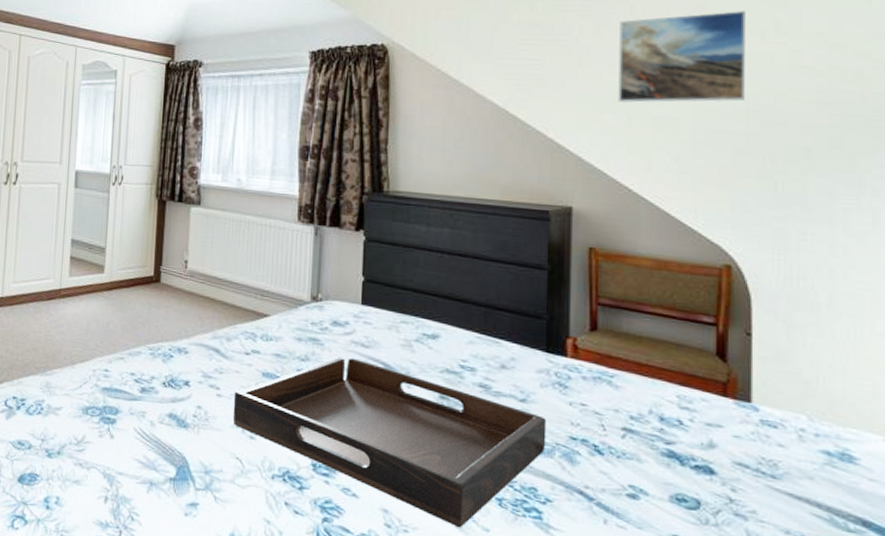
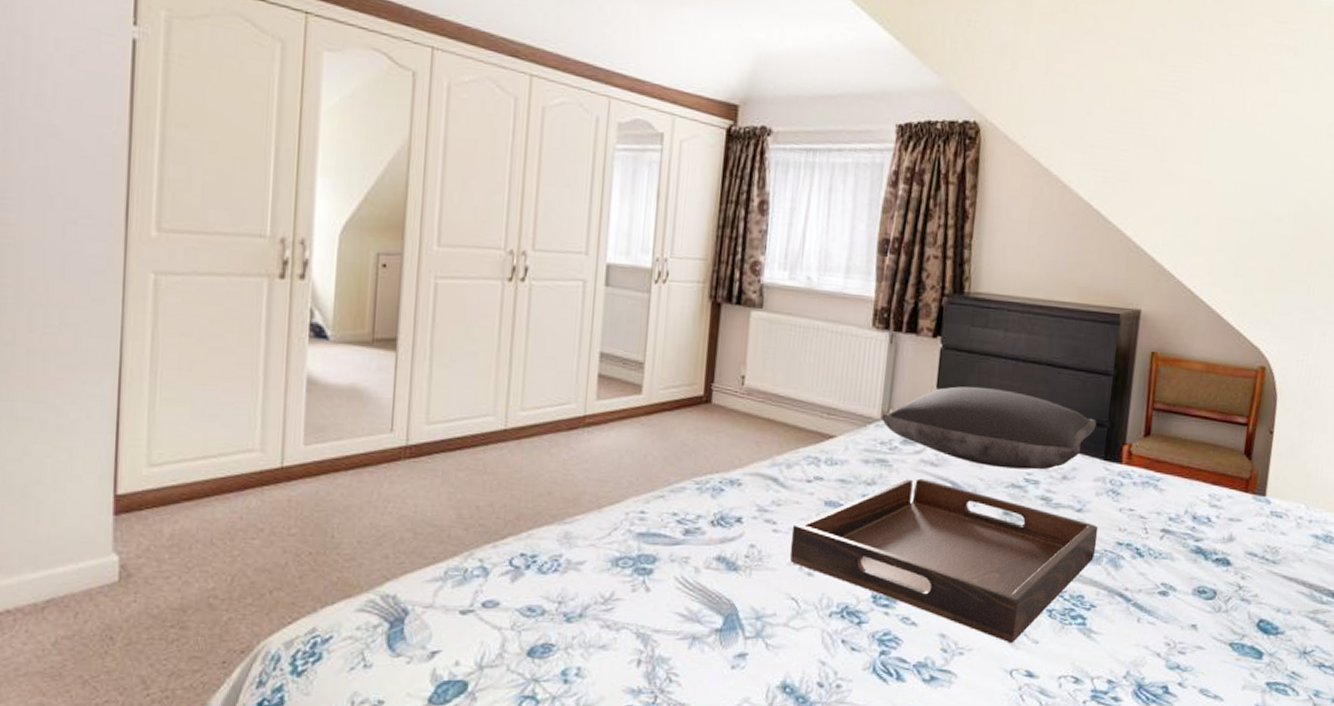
pillow: none [310,275,534,358] -> present [880,386,1097,470]
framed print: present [618,11,746,103] -> none [1191,110,1306,204]

